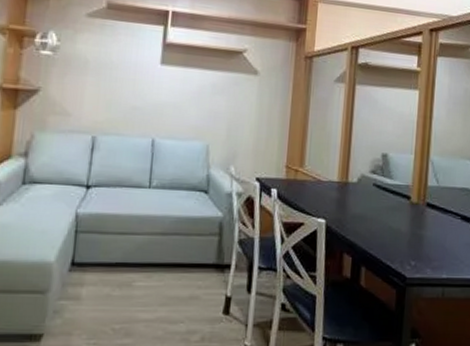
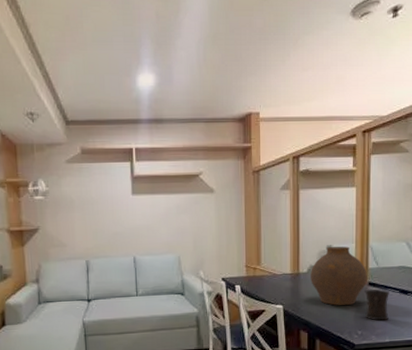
vase: none [360,155,426,228] -> present [311,246,367,306]
mug: none [420,211,450,251] -> present [365,289,389,321]

